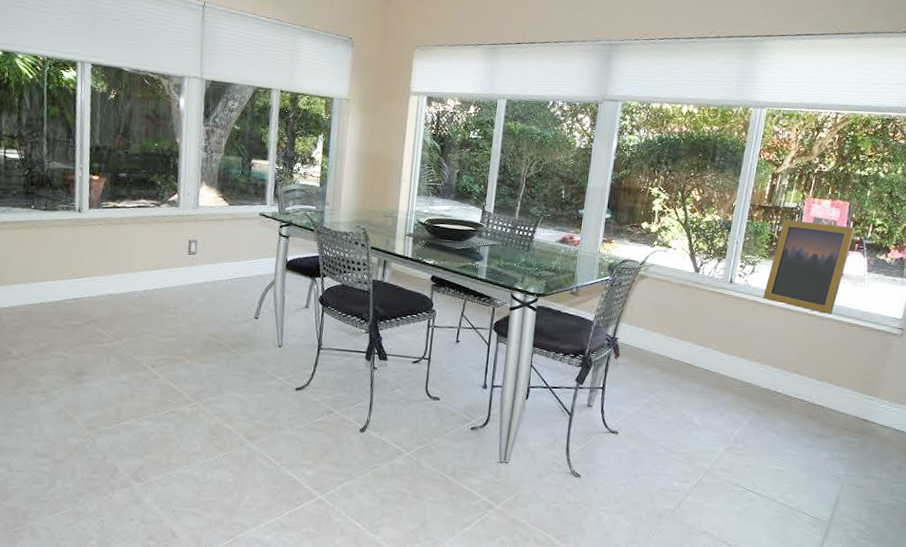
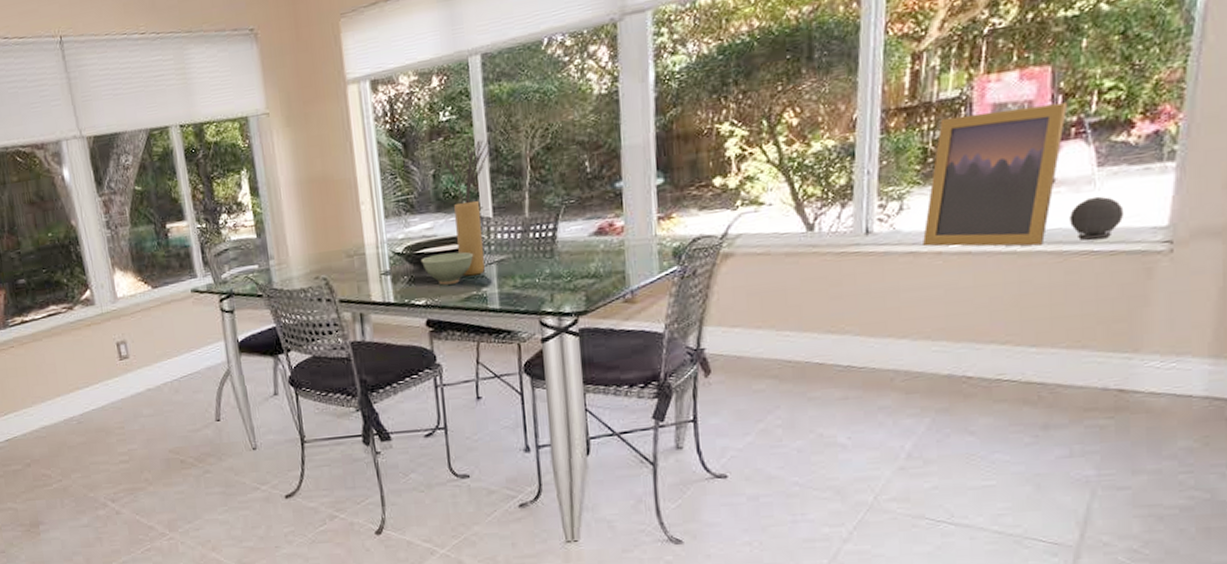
bowl: none [436,230,475,254] -> present [420,251,474,285]
vase: none [464,152,503,252] -> present [444,135,491,277]
speaker: none [848,290,879,319] -> present [1069,196,1125,242]

